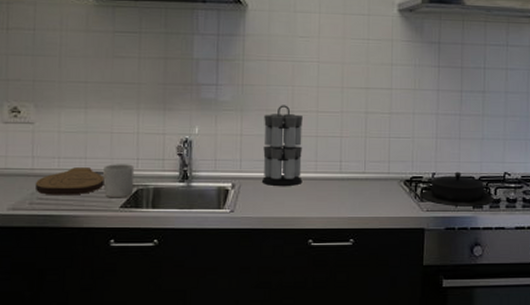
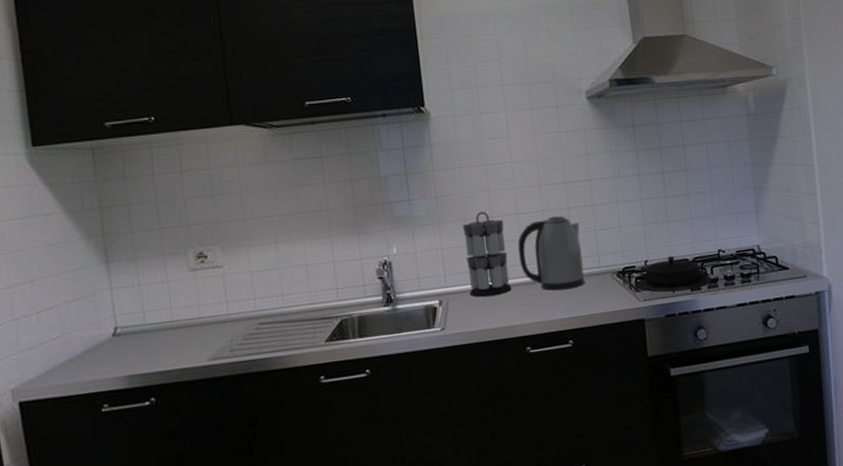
cutting board: present [35,167,105,195] -> none [232,304,306,339]
mug: present [103,164,135,198] -> none [302,295,338,333]
kettle: none [313,118,375,190] -> present [517,215,585,291]

